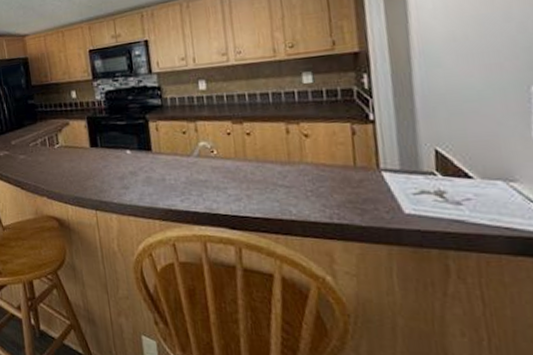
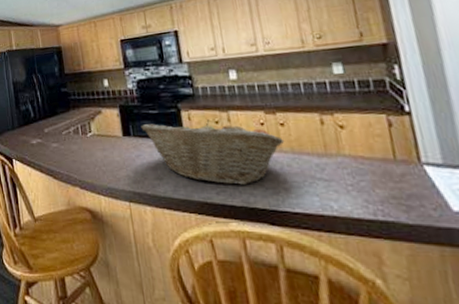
fruit basket: none [108,130,250,193] -> present [141,119,285,185]

